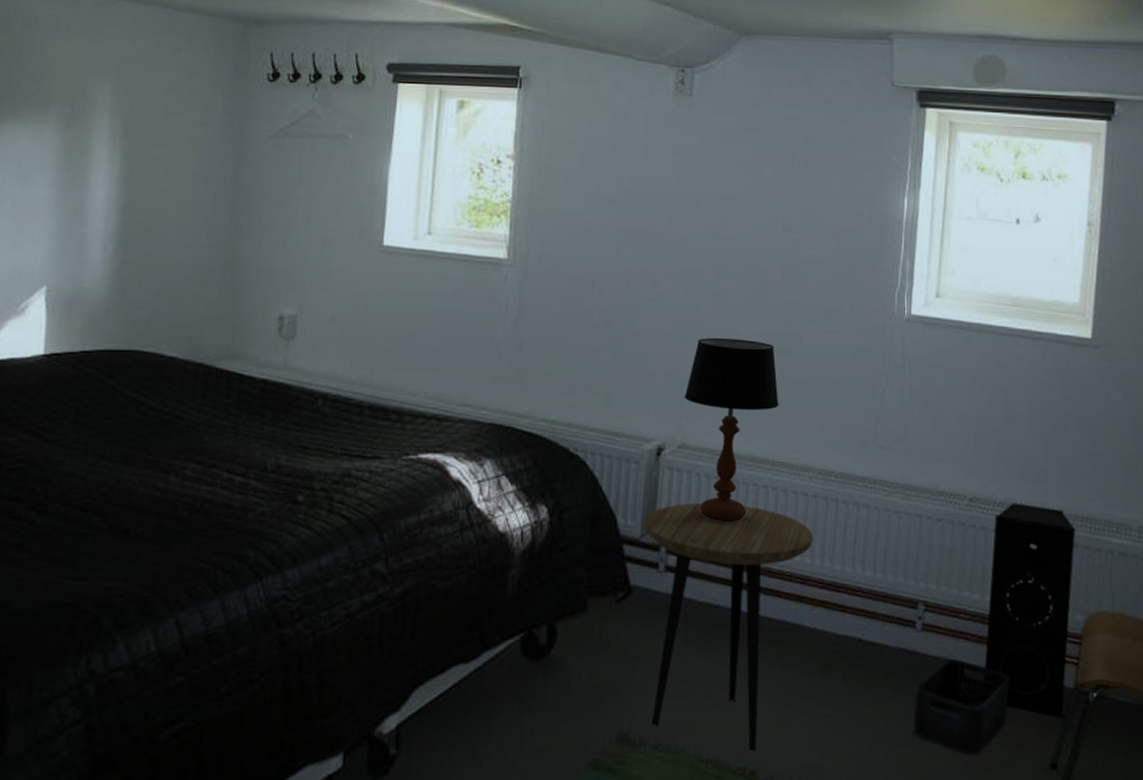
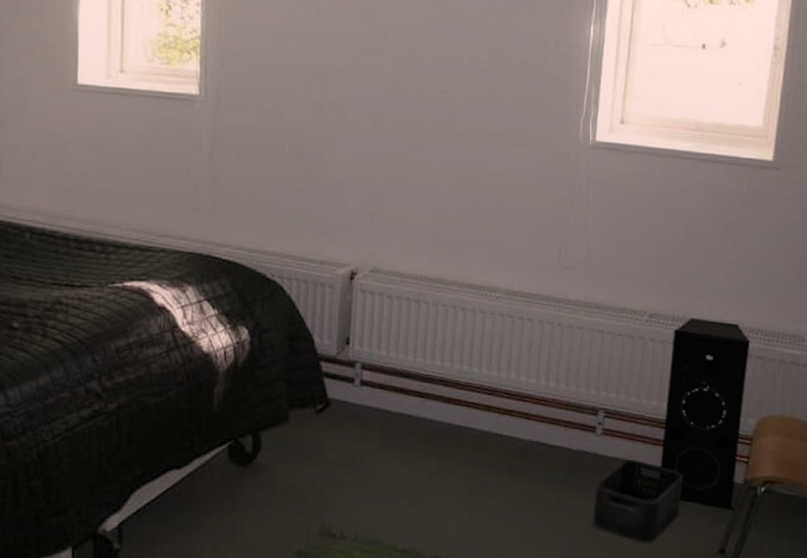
side table: present [645,502,814,752] -> none [340,322,500,542]
table lamp: present [684,338,779,522] -> none [375,168,467,340]

